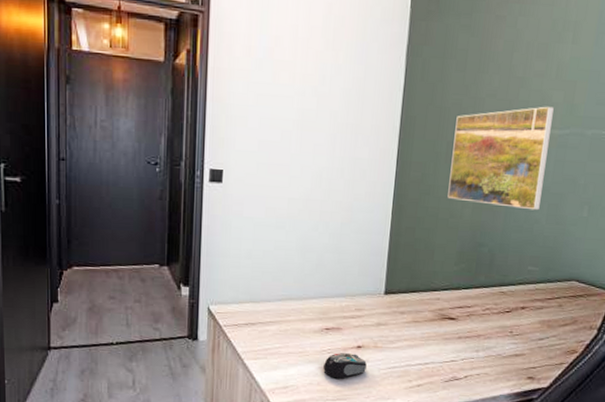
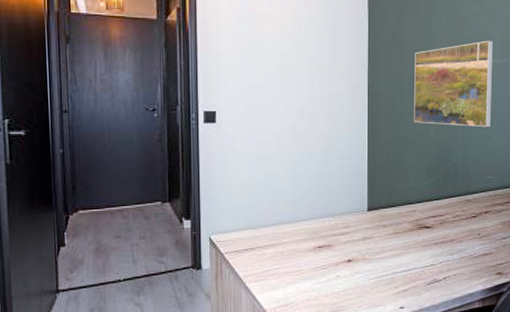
computer mouse: present [323,353,367,379] -> none [319,267,357,292]

